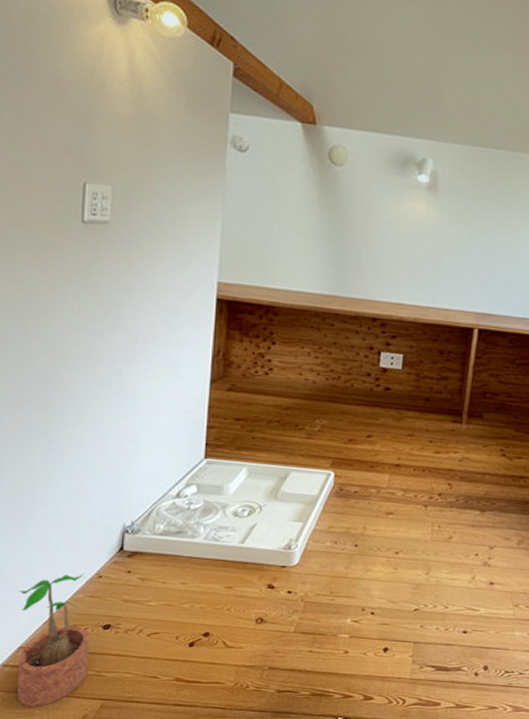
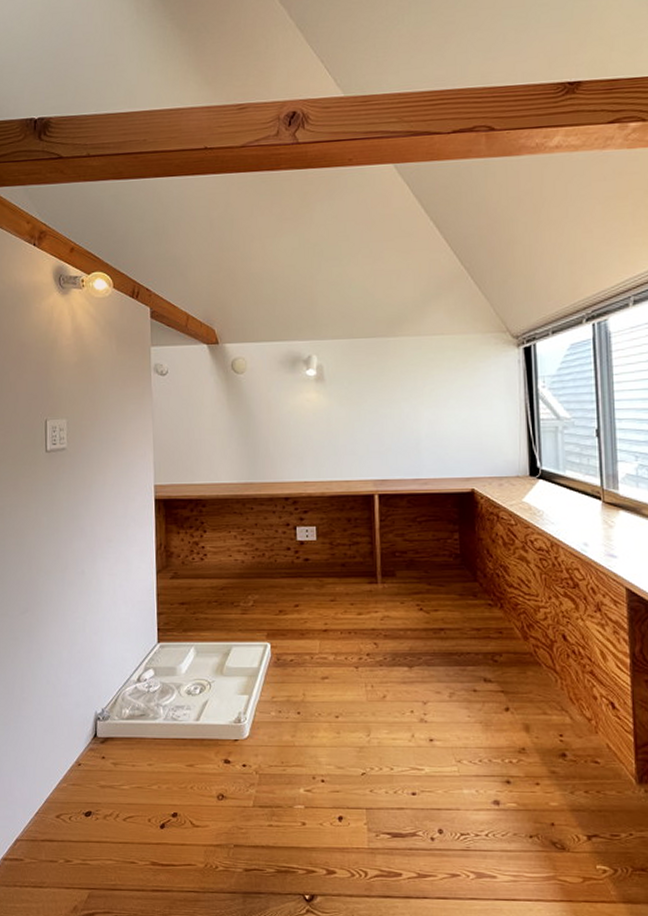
potted plant: present [17,573,90,708] -> none [14,763,75,901]

